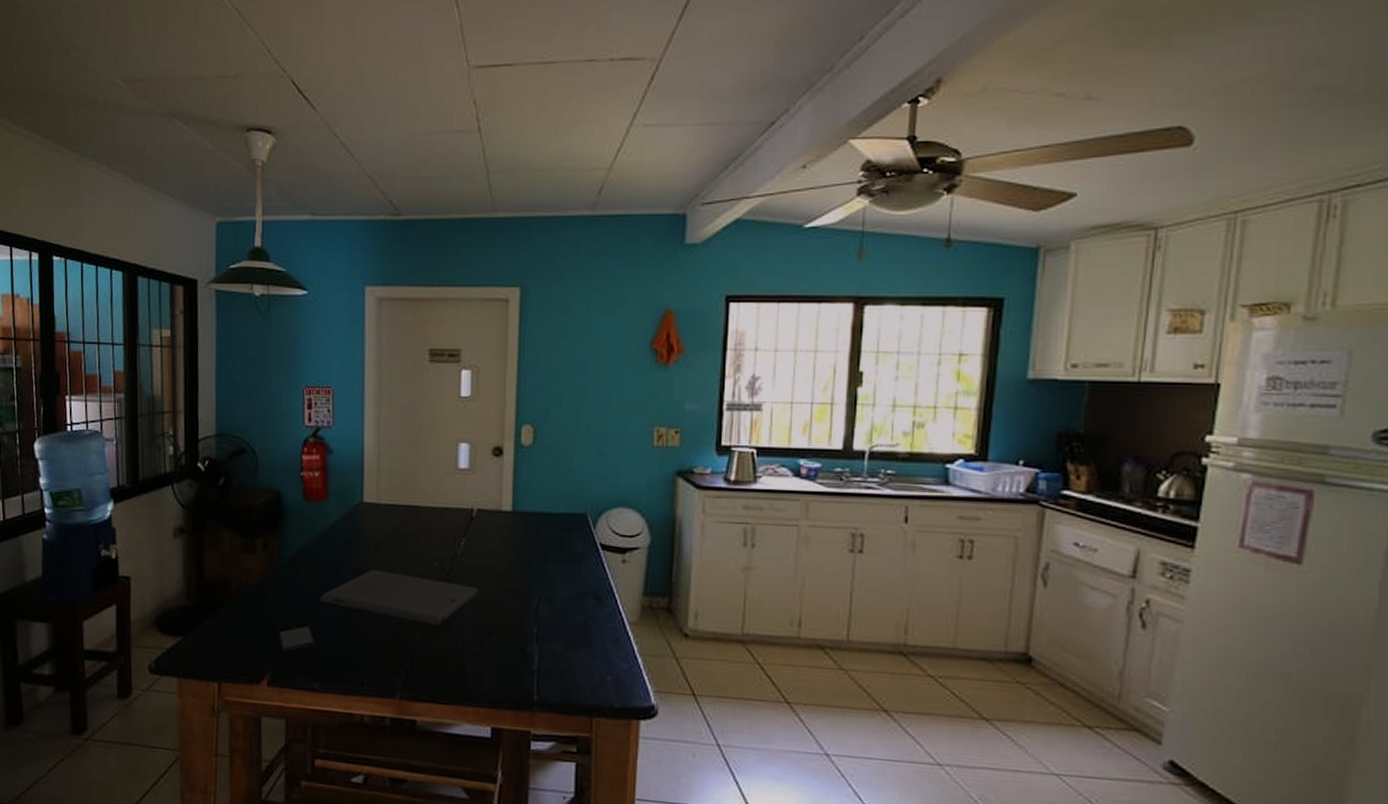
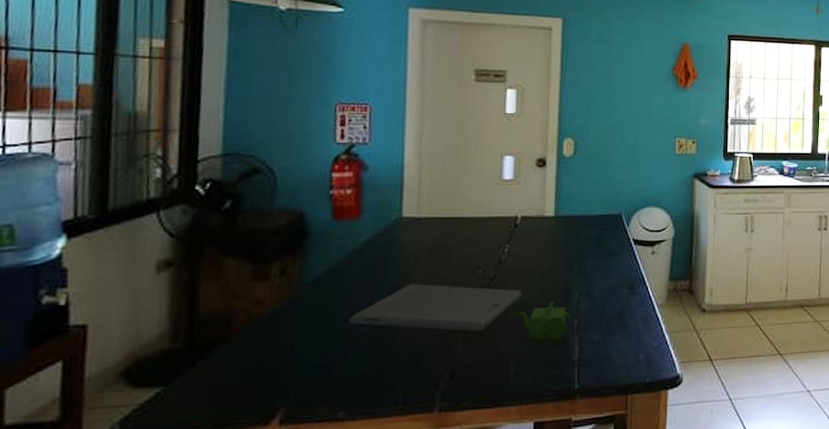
smartphone: present [278,622,315,653] -> none [296,348,342,385]
teapot: none [474,604,530,651] -> present [518,302,571,347]

